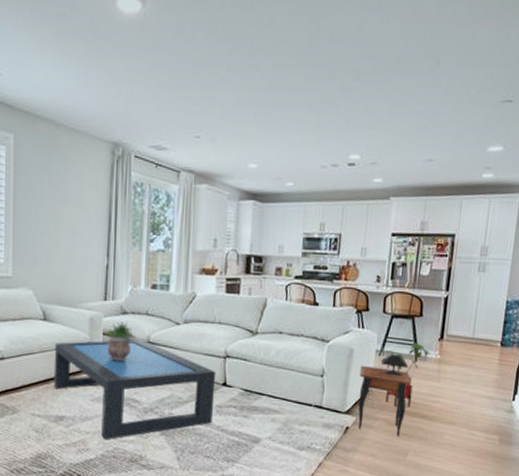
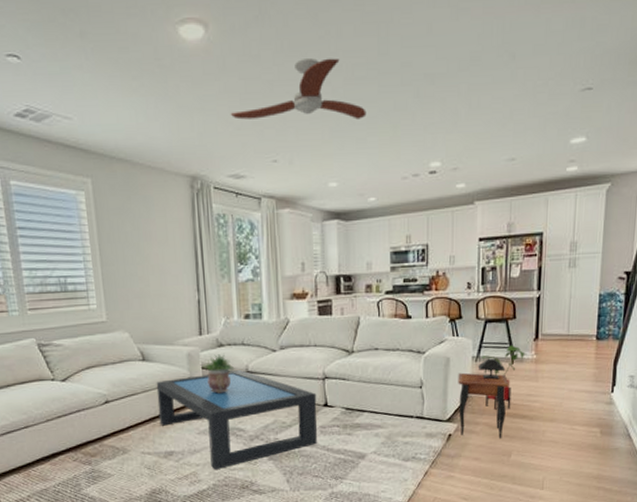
ceiling fan: none [158,43,292,106] -> present [230,58,367,120]

